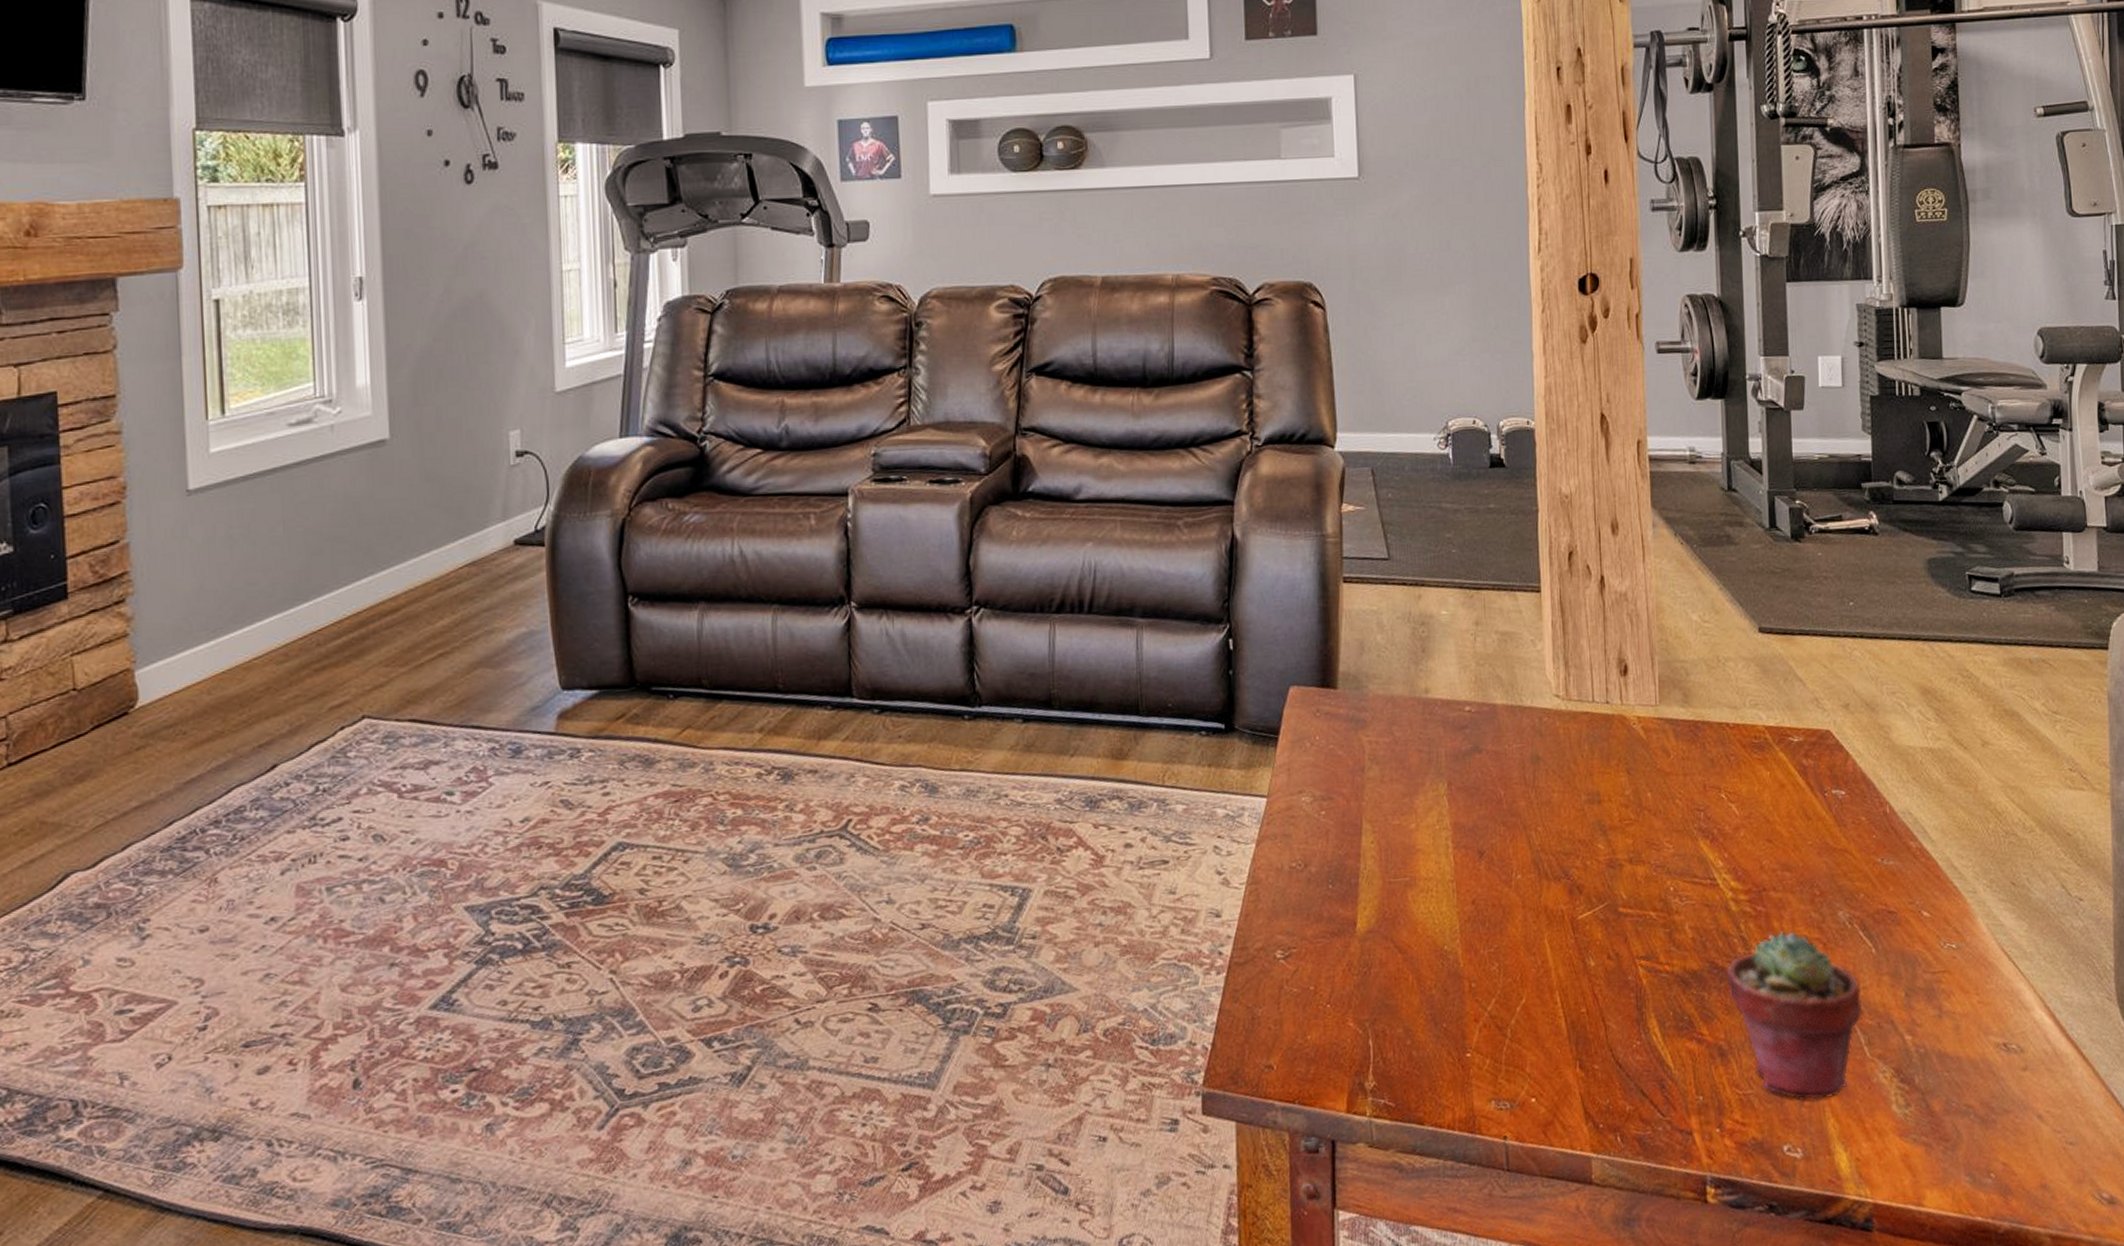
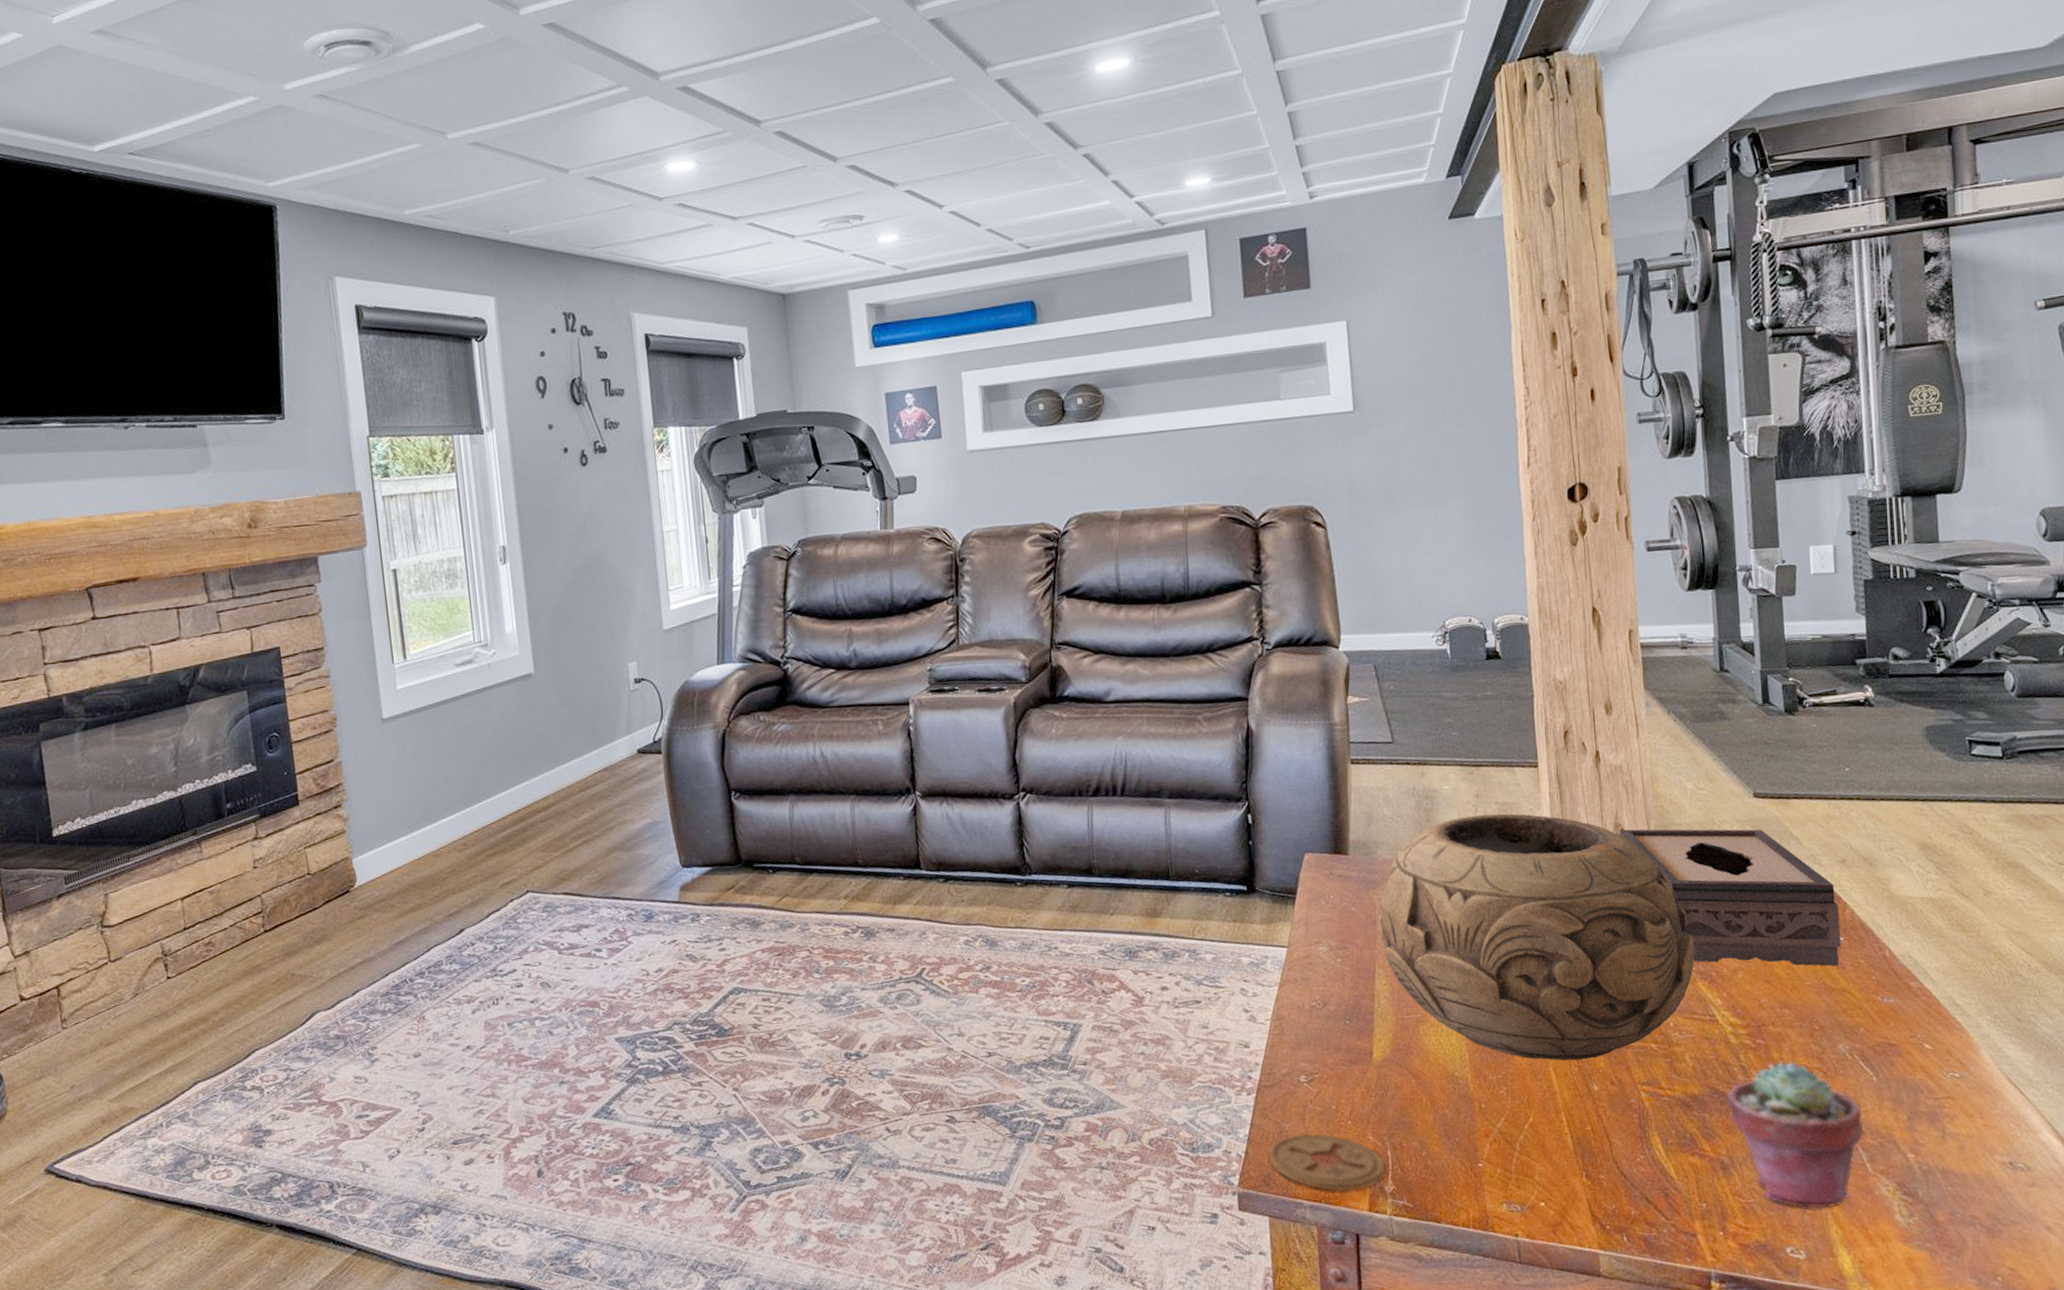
coaster: none [1238,1019,1367,1090] -> present [1269,1133,1386,1192]
decorative bowl: none [1367,644,1697,932] -> present [1378,813,1695,1061]
tissue box: none [1623,665,1843,824] -> present [1620,829,1841,967]

